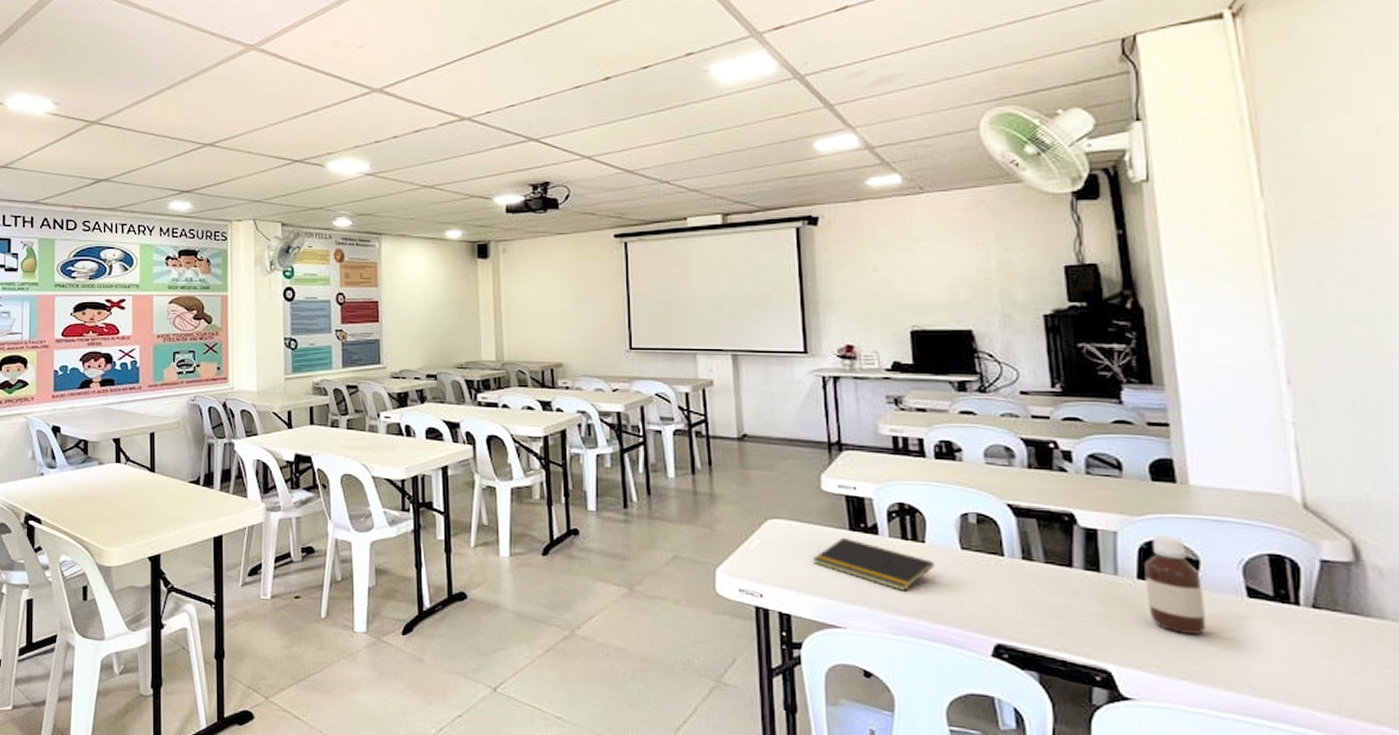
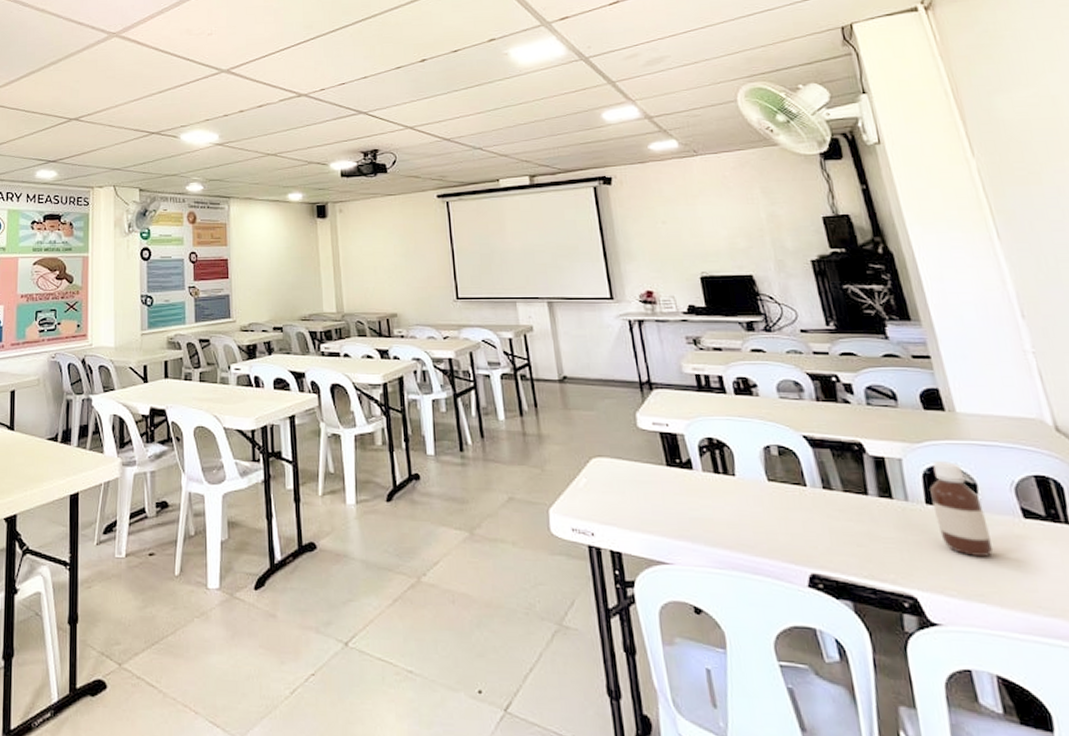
notepad: present [813,537,935,591] -> none [636,473,747,524]

